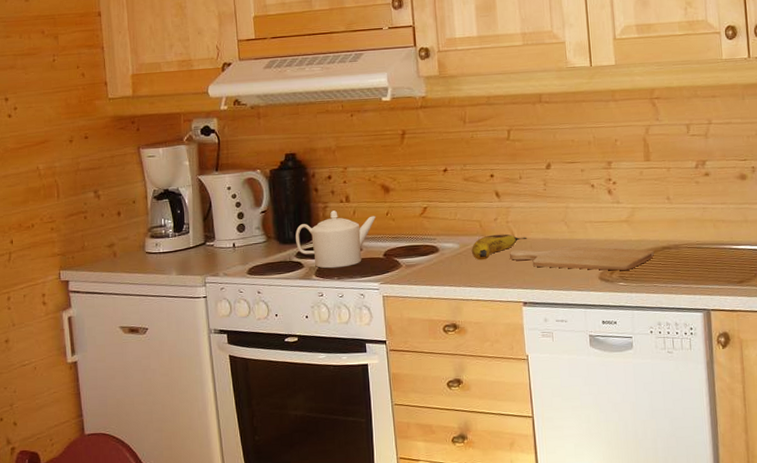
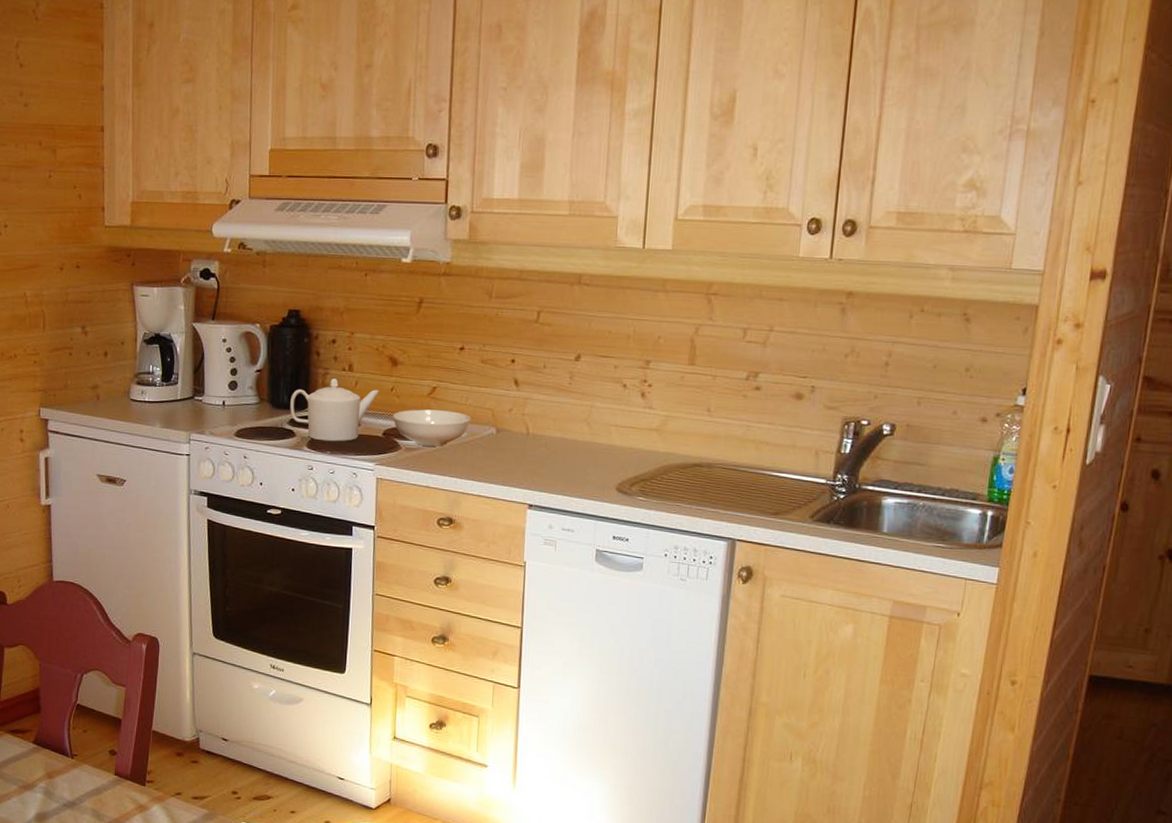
bowl: none [390,226,462,261] -> present [392,409,472,447]
fruit: present [471,234,527,261] -> none [479,426,543,453]
chopping board: present [510,246,655,271] -> none [521,446,684,484]

